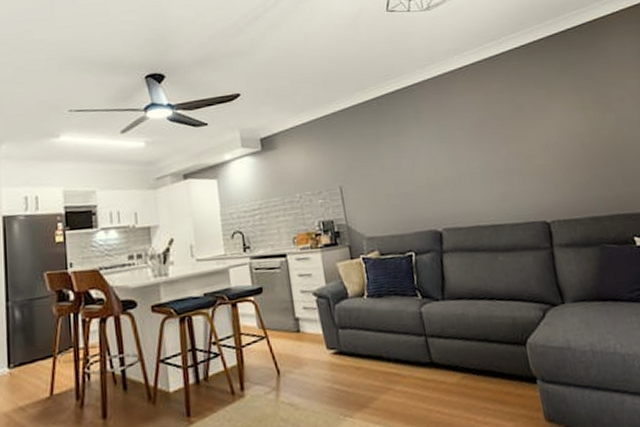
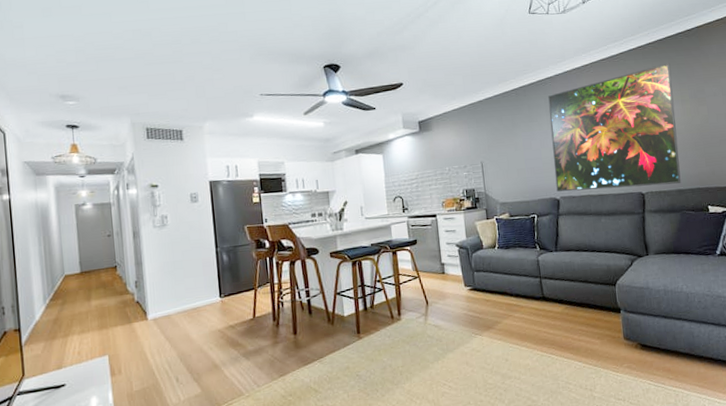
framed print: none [417,63,595,222] -> present [548,63,681,192]

